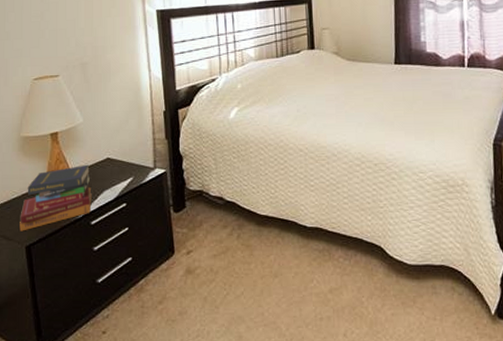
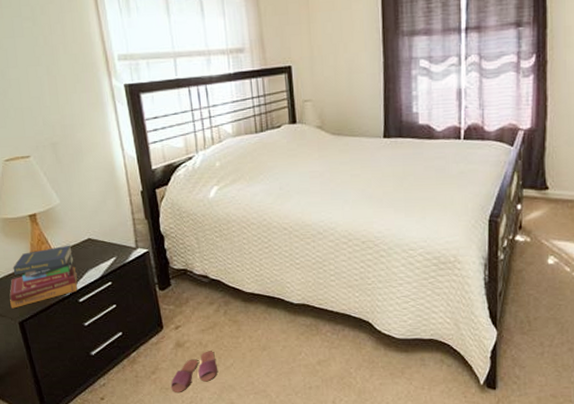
slippers: none [177,278,227,326] -> present [171,351,217,393]

